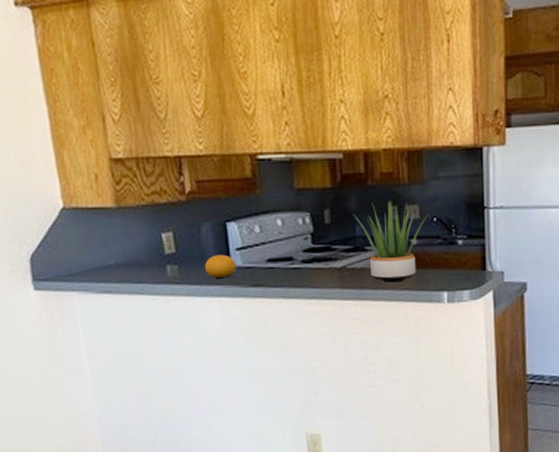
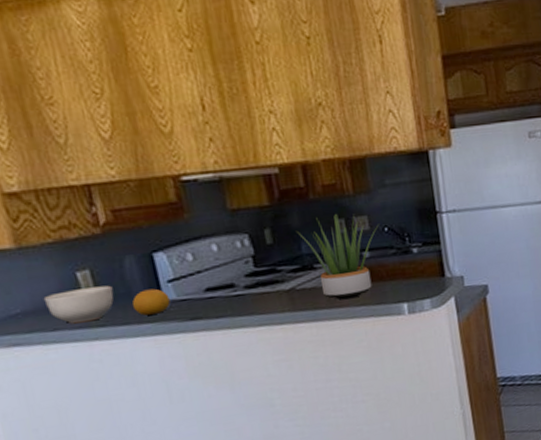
bowl: none [133,248,191,279] -> present [43,285,114,324]

